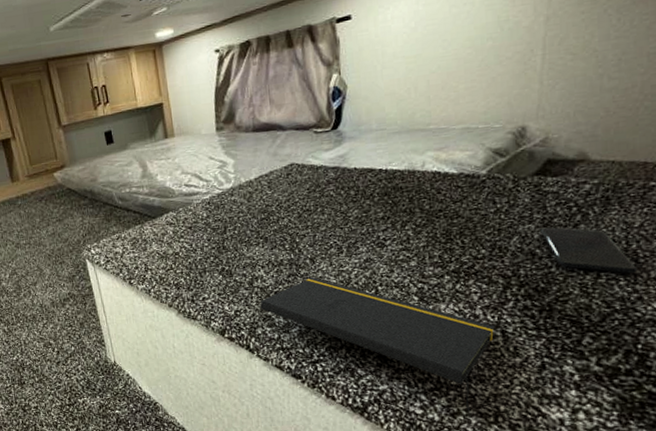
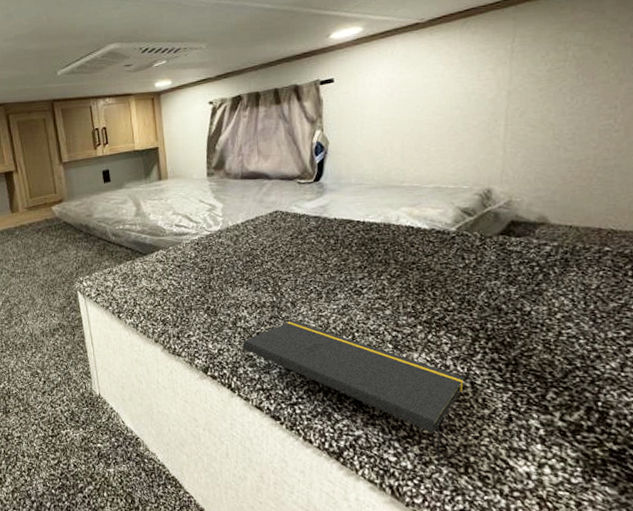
smartphone: present [540,227,638,274] -> none [506,284,596,333]

